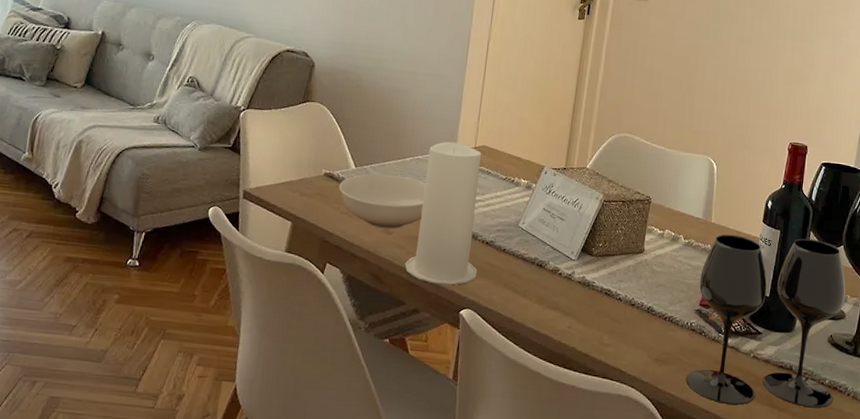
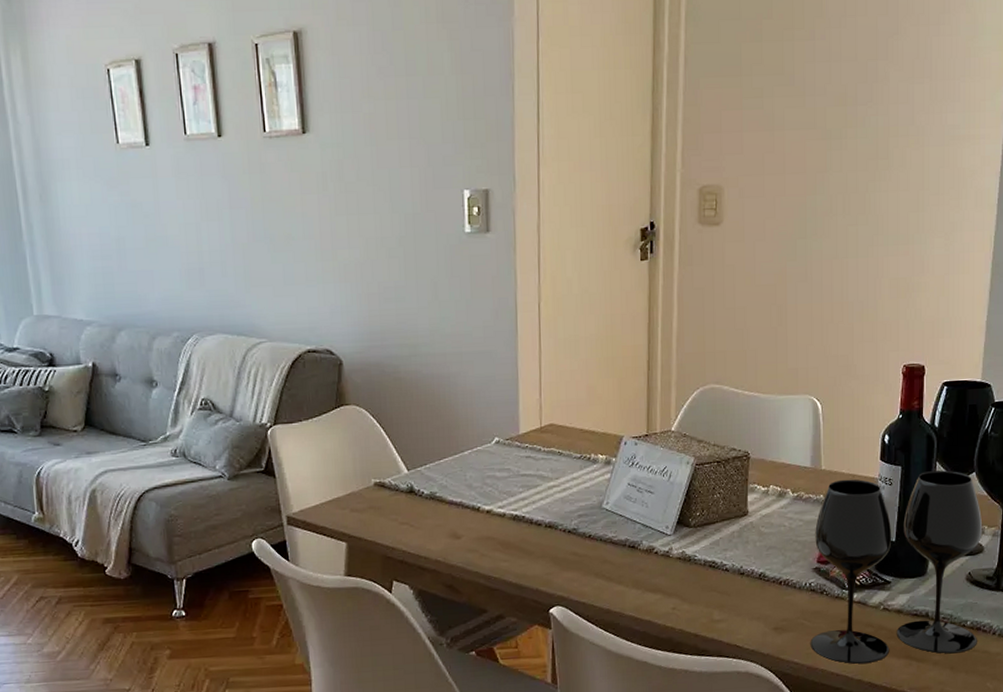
bowl: present [339,173,426,229] -> none [393,472,492,534]
candle: present [404,141,481,286] -> none [480,425,563,586]

